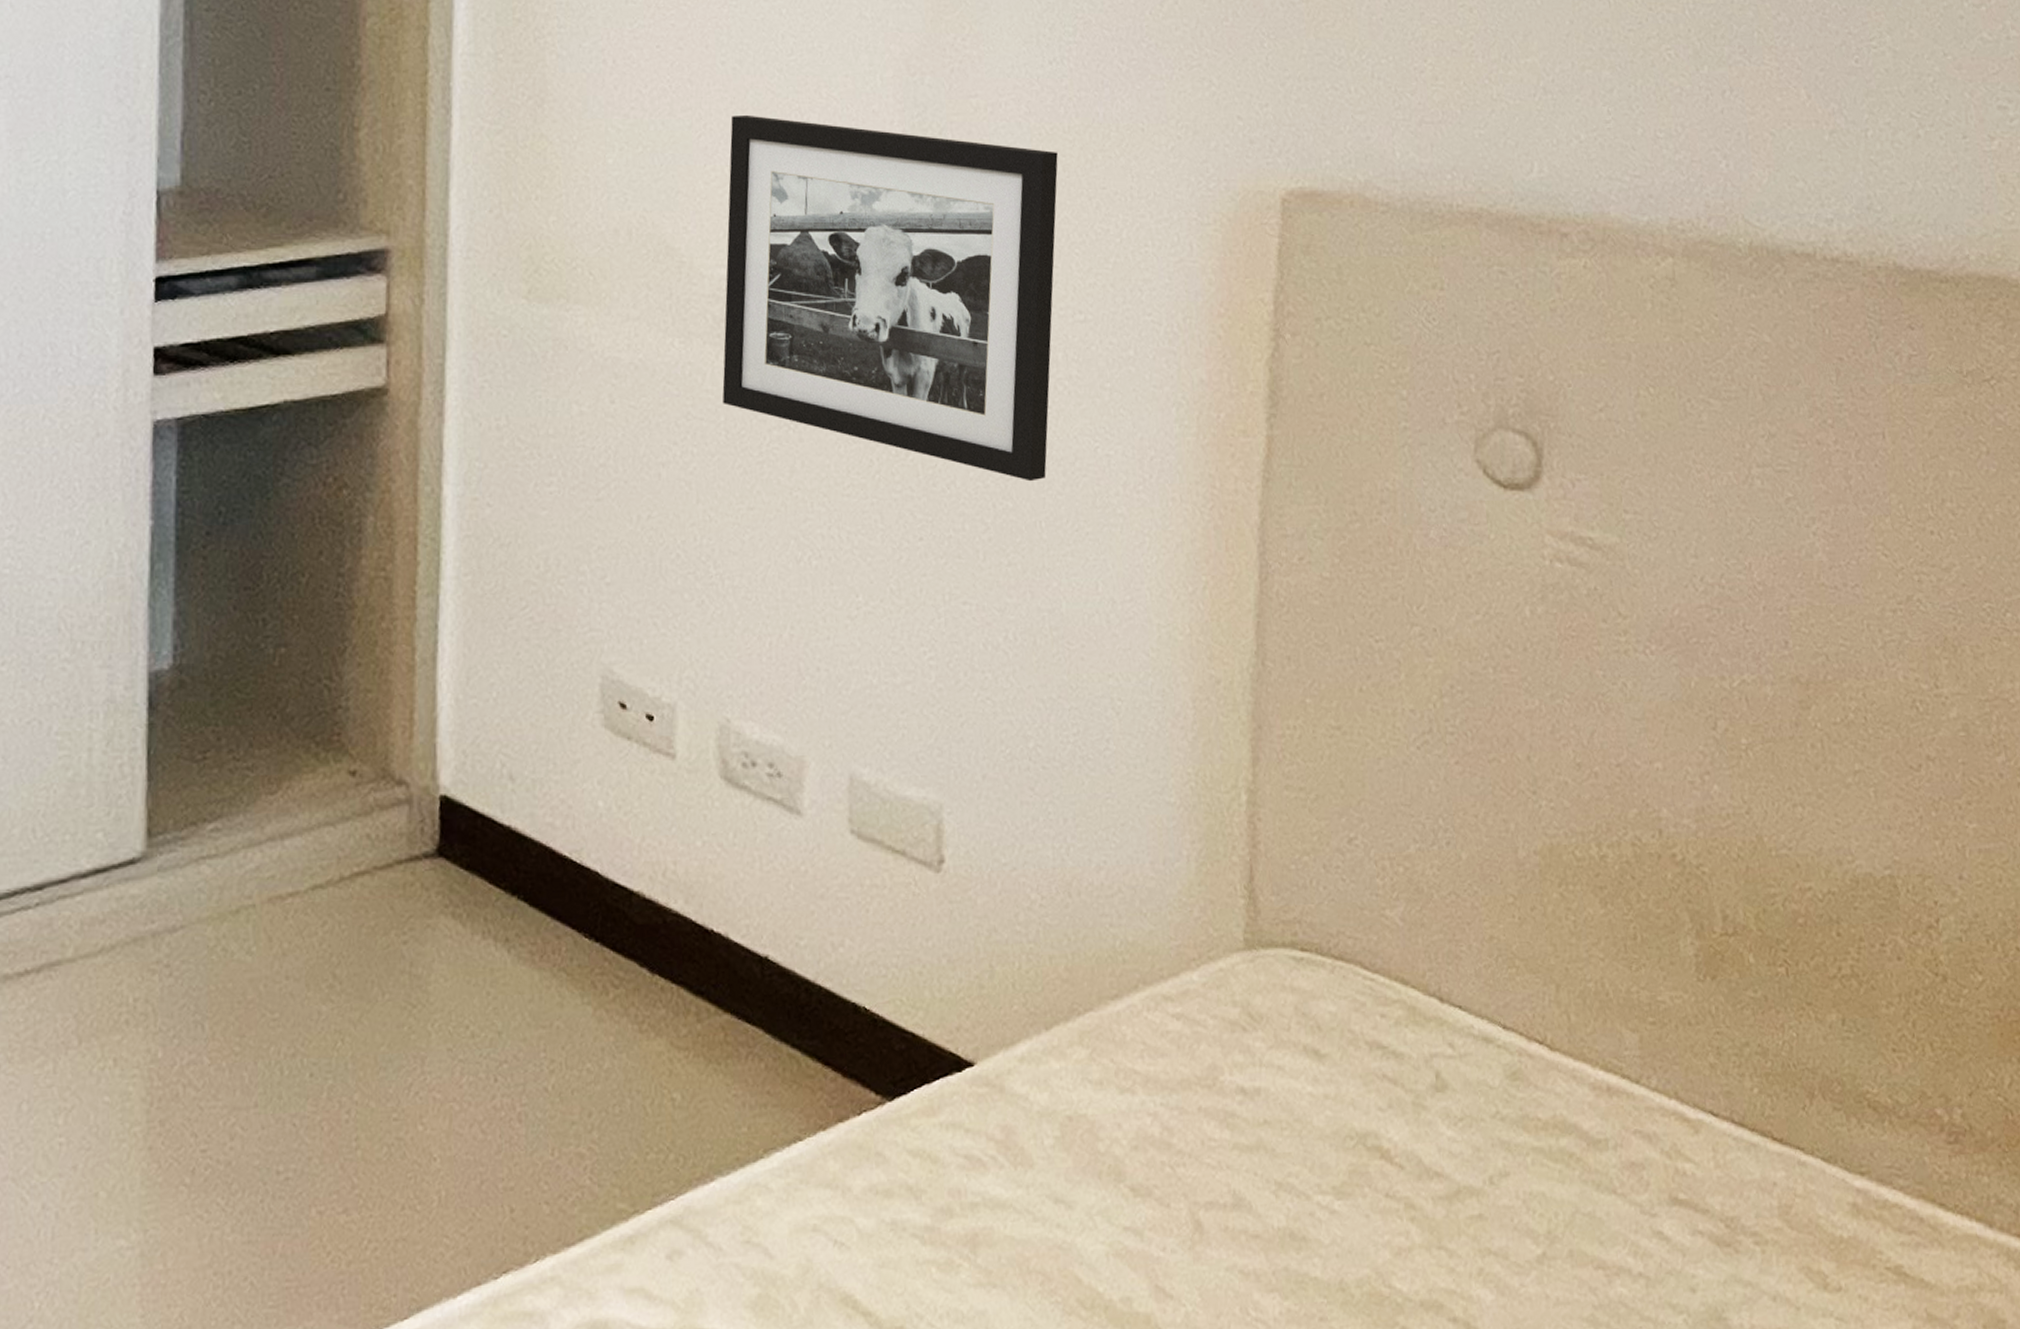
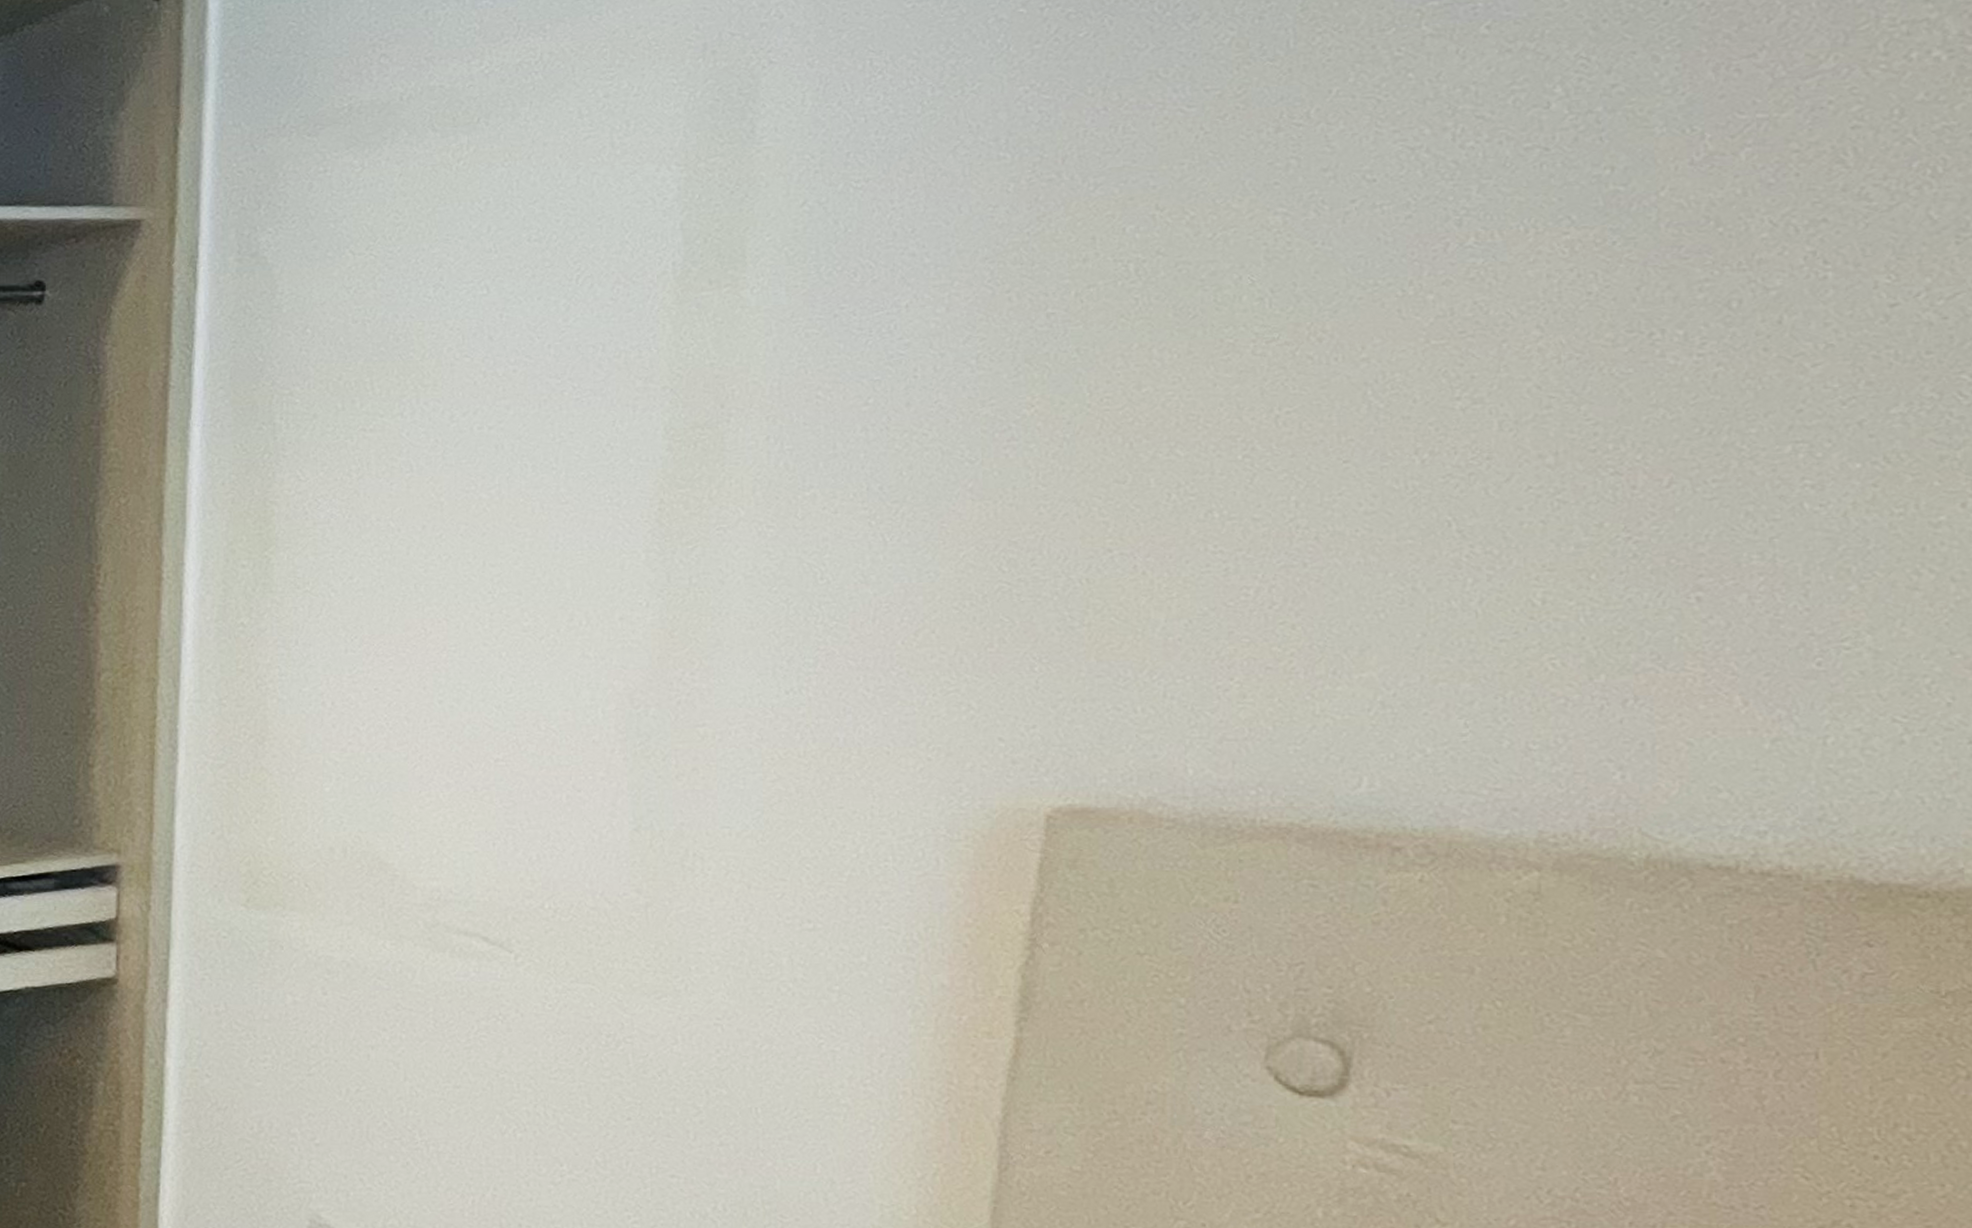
picture frame: present [722,114,1058,482] -> none [432,747,791,1072]

